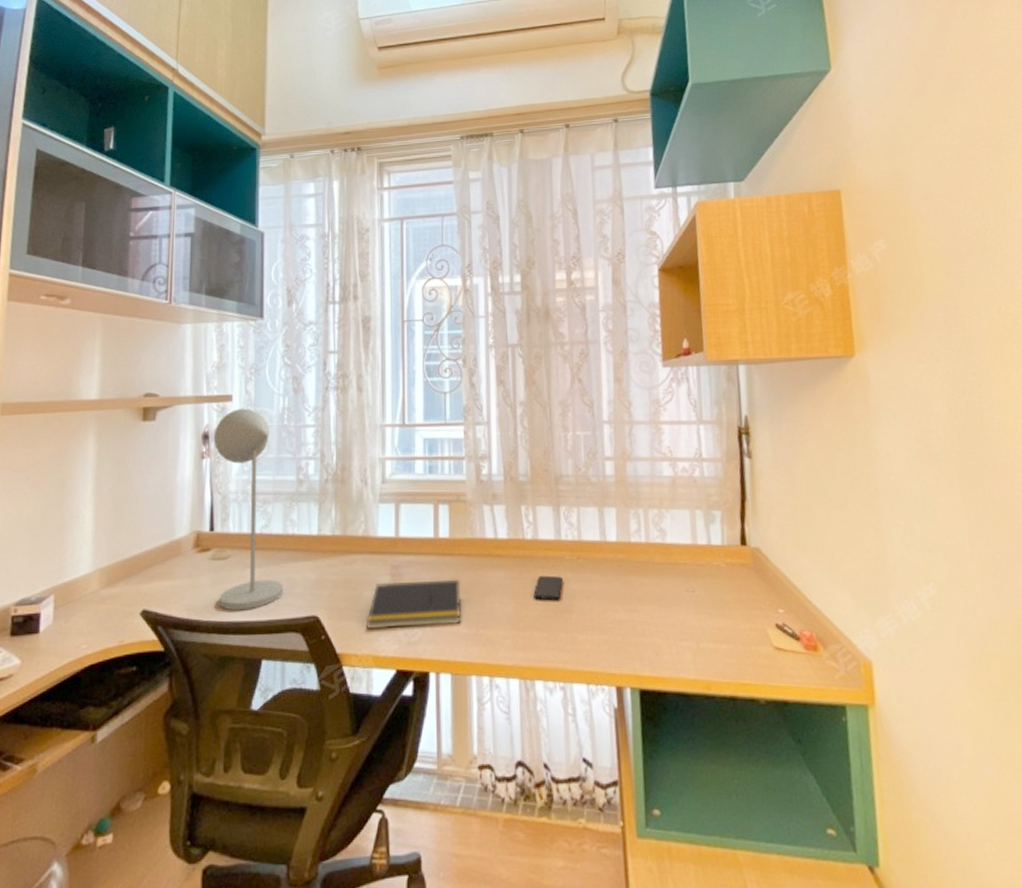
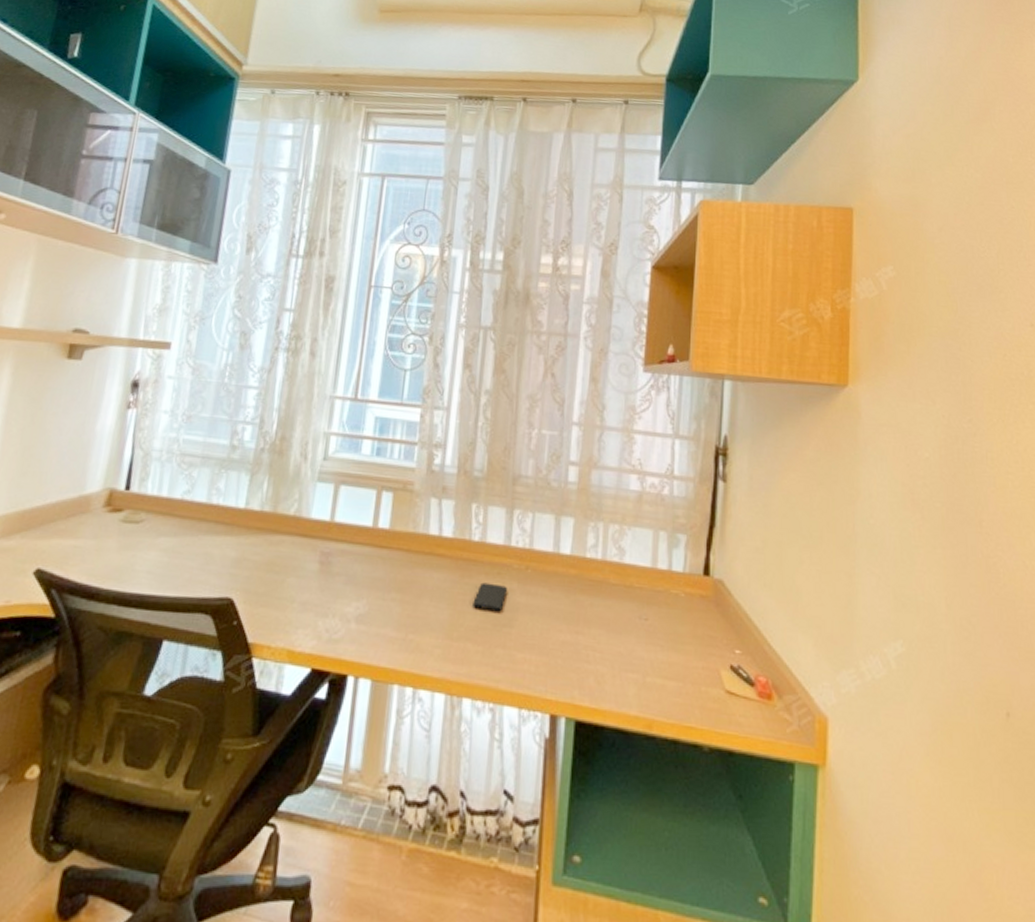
desk lamp: present [213,408,284,611] -> none [124,358,207,583]
notepad: present [365,579,461,630] -> none [284,569,396,626]

